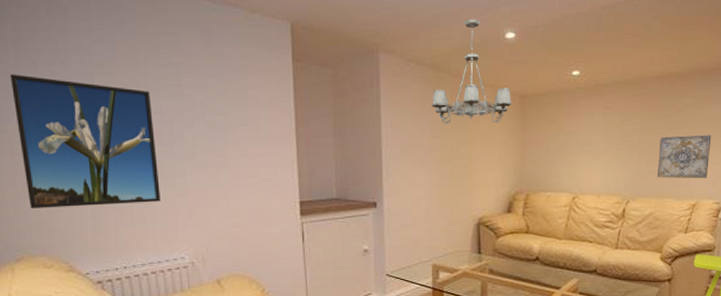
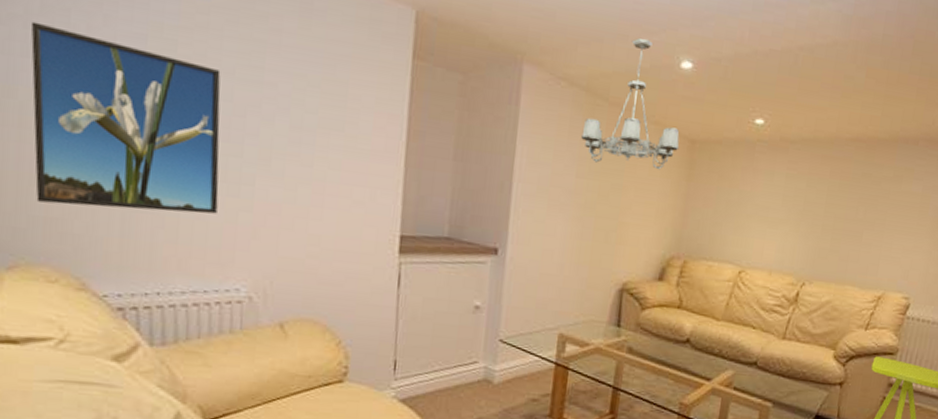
wall art: present [657,135,712,178] -> none [841,211,909,267]

